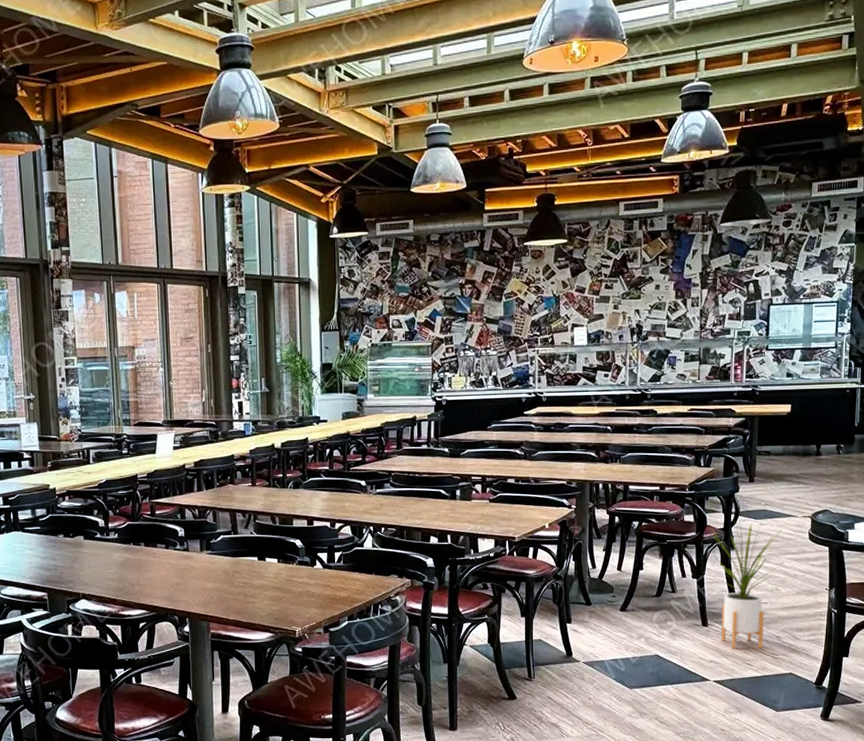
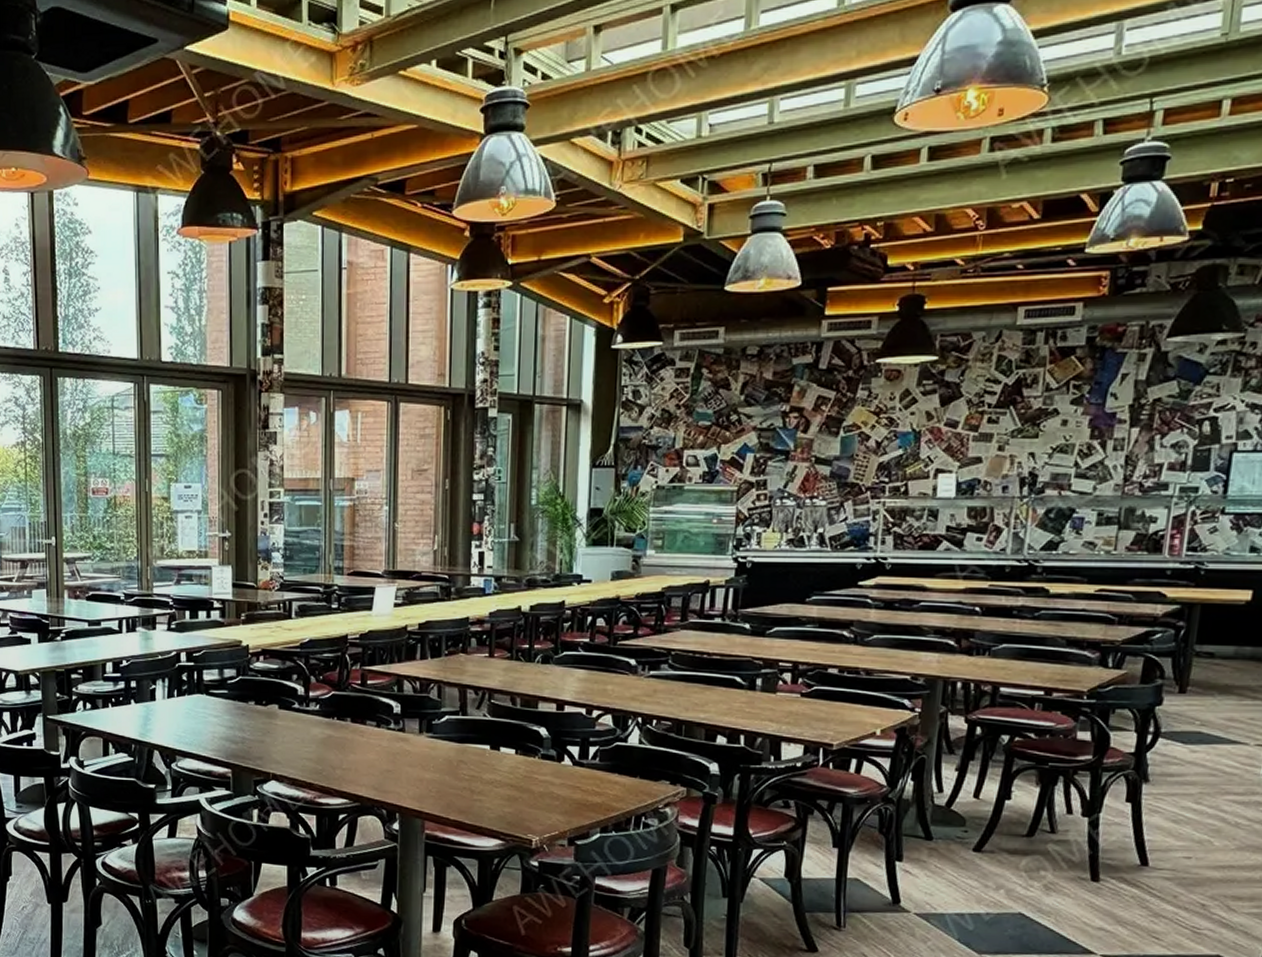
house plant: present [709,516,784,649] -> none [1107,738,1223,919]

